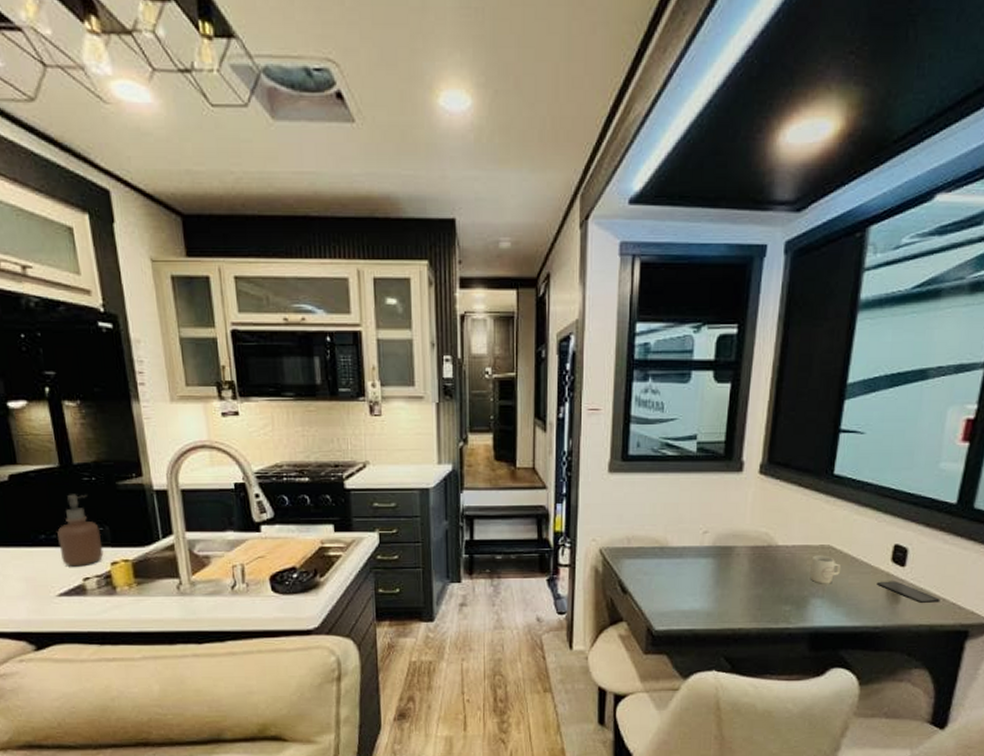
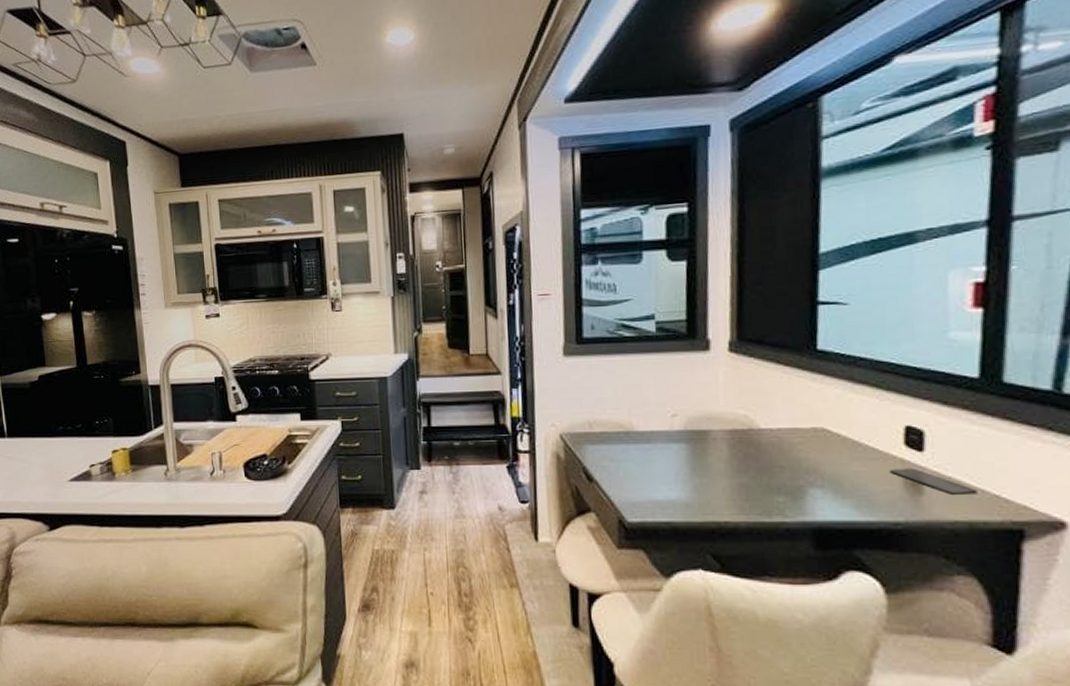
soap dispenser: present [57,494,104,567] -> none [72,390,107,455]
mug: present [810,555,842,584] -> none [803,439,842,472]

